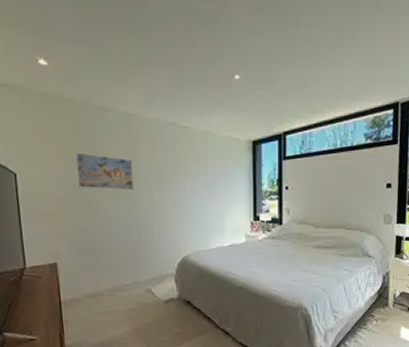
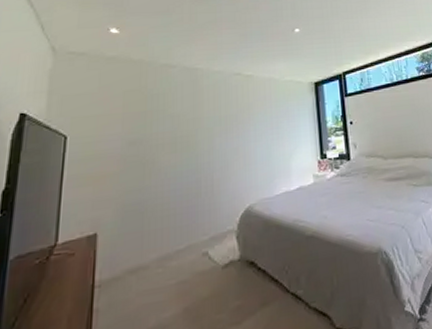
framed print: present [74,152,134,191] -> none [133,108,195,144]

